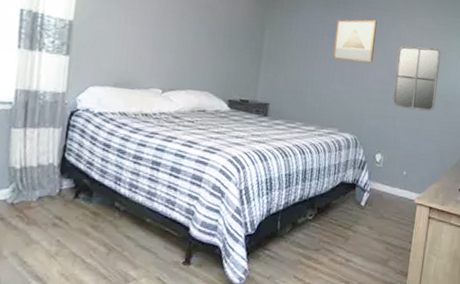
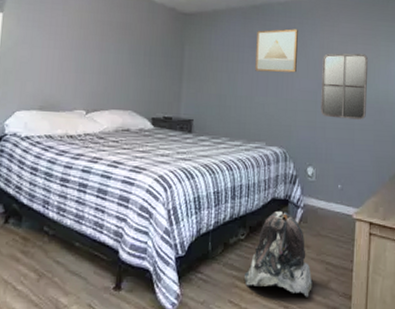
backpack: none [310,193,373,274] -> present [244,210,313,297]

